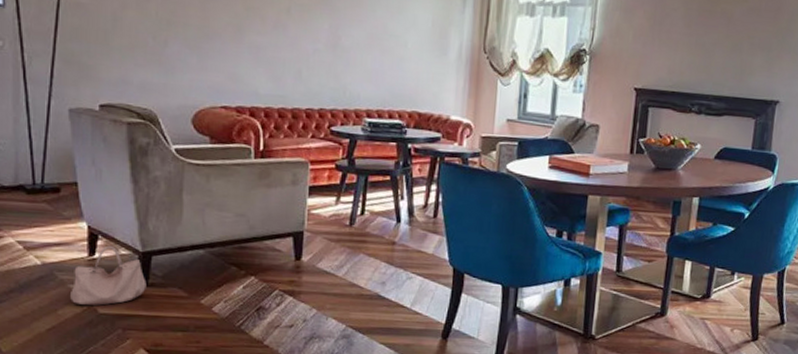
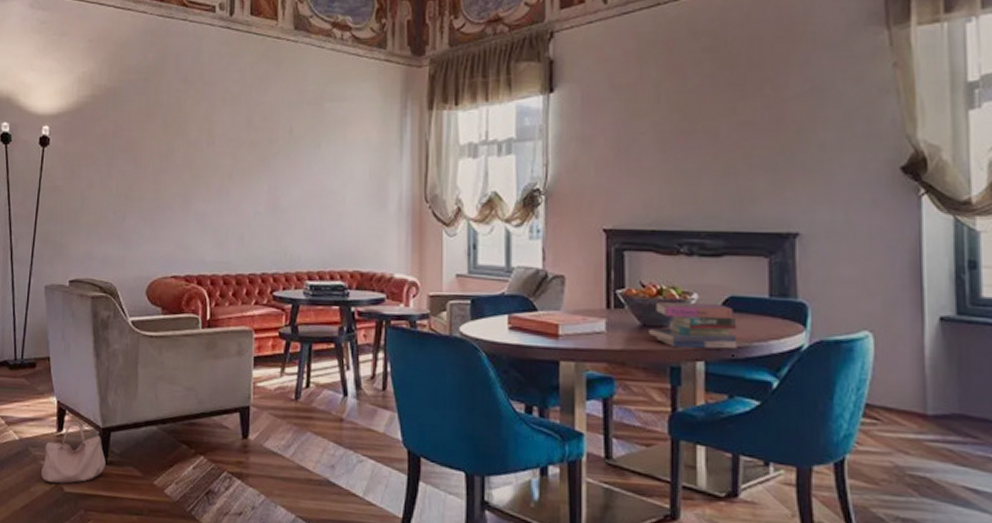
books: none [660,150,726,189] -> present [649,302,738,350]

